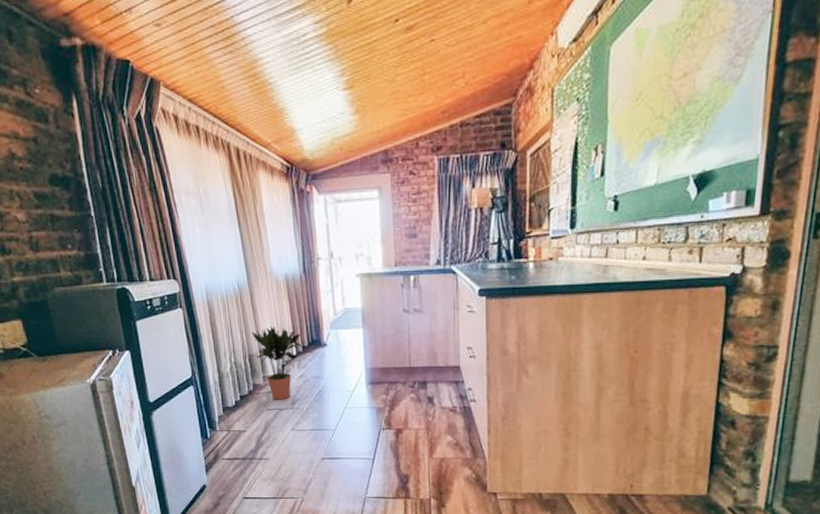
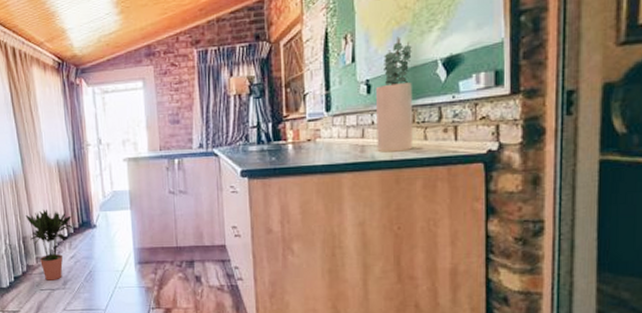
vase: none [620,149,664,273] -> present [375,36,413,153]

